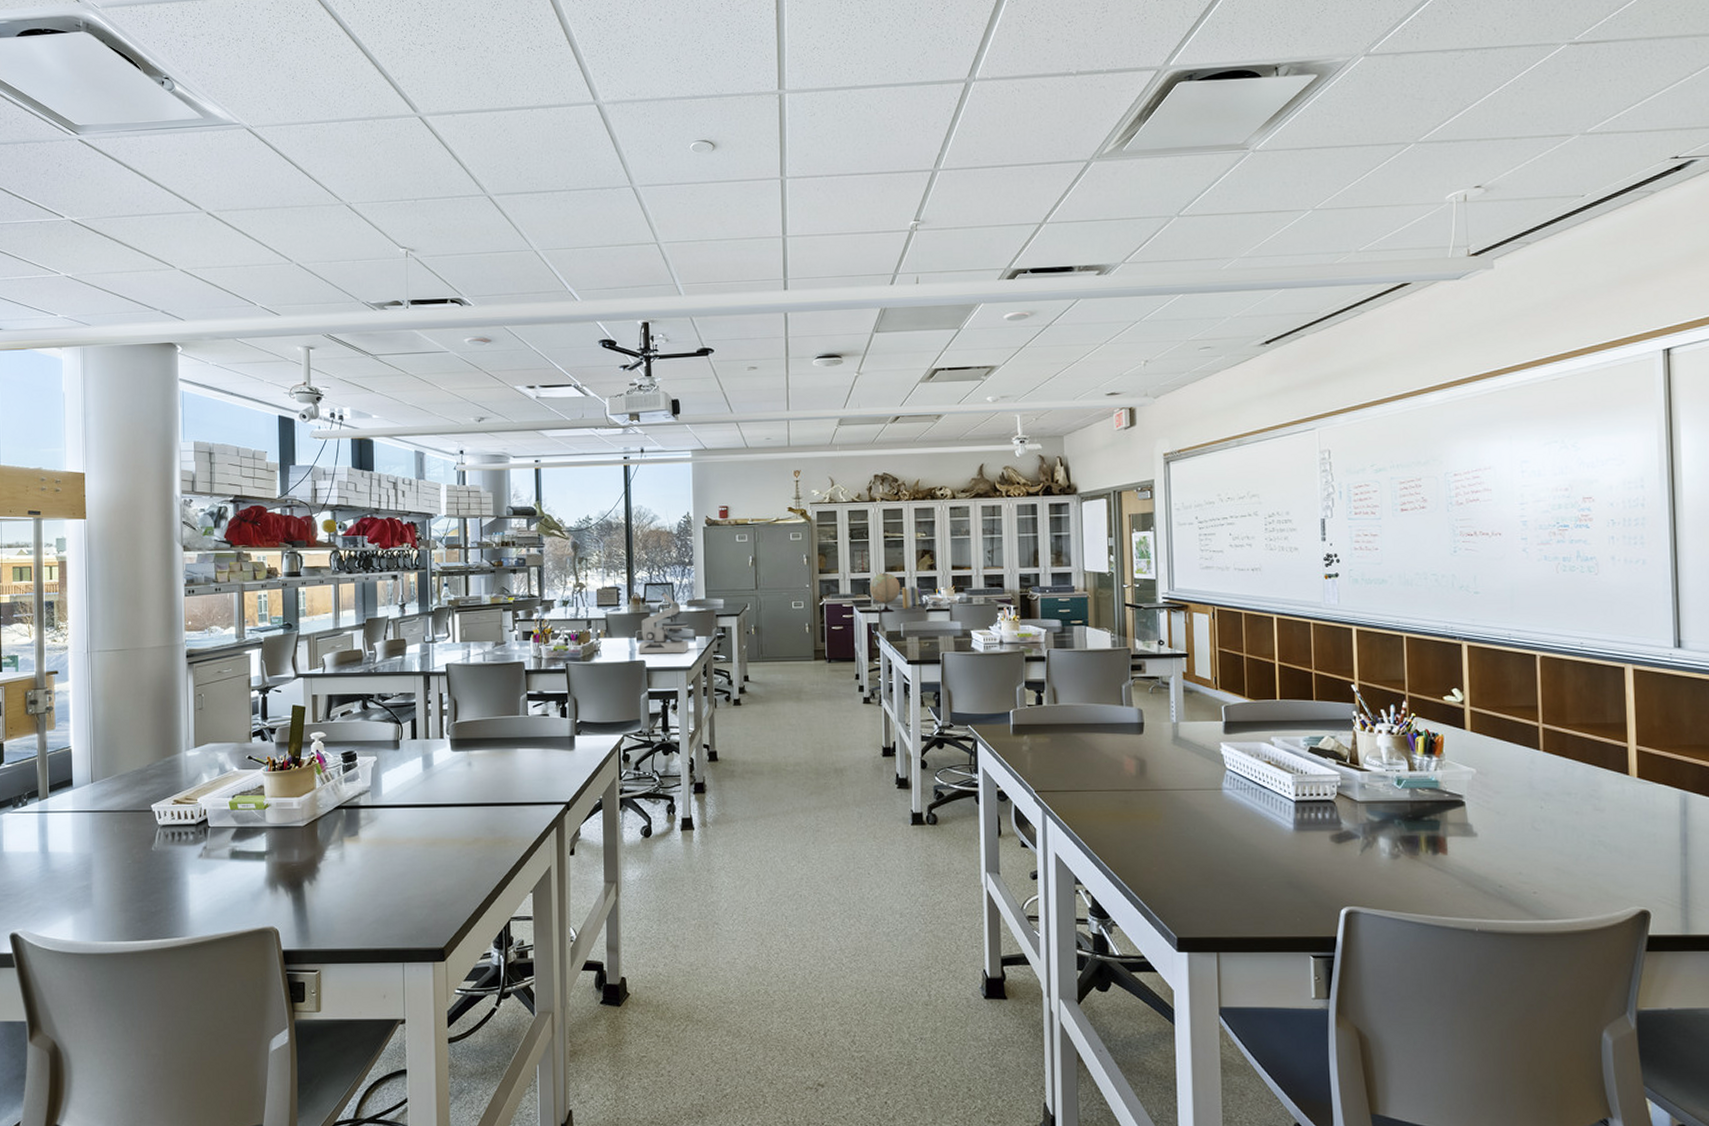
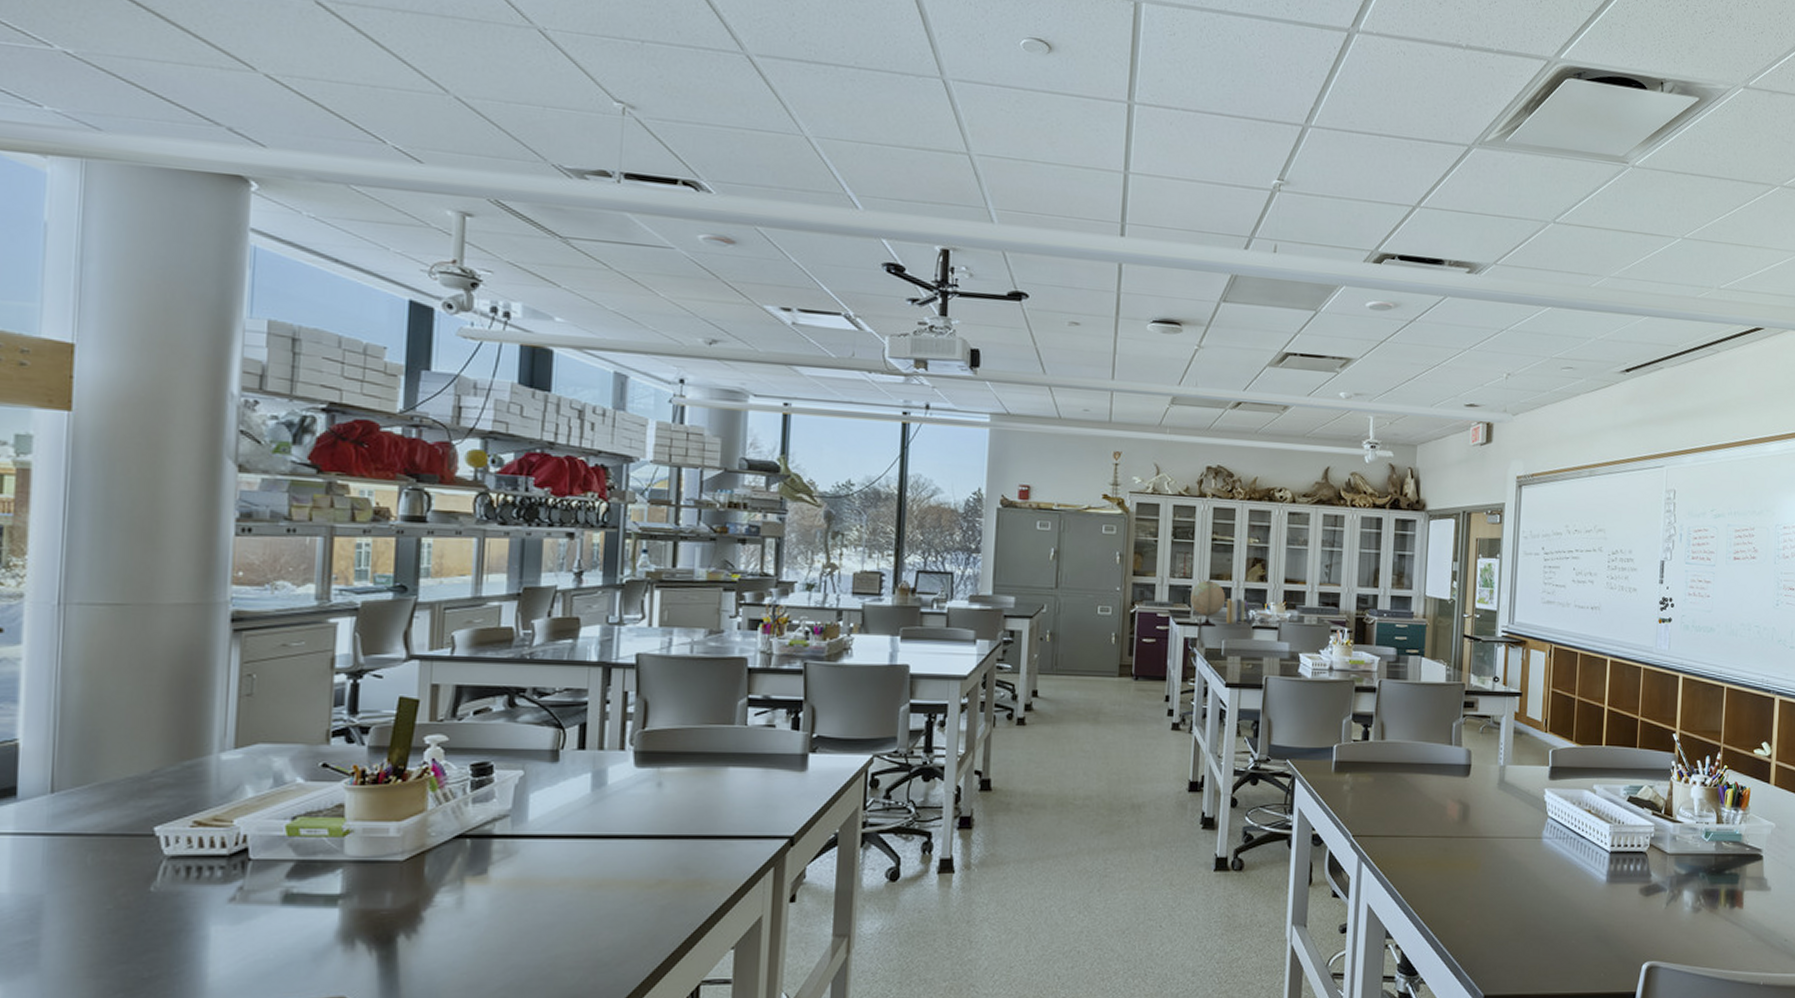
microscope: present [638,592,689,654] -> none [901,582,969,659]

